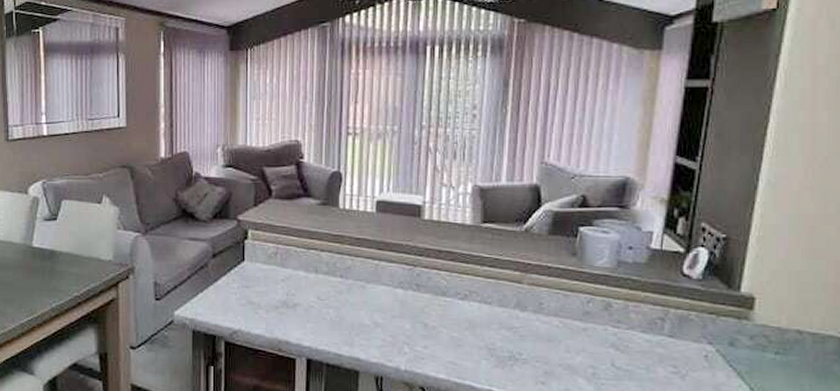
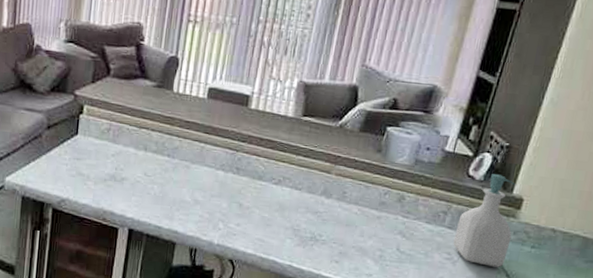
soap bottle: none [678,271,748,380] -> present [453,174,515,267]

